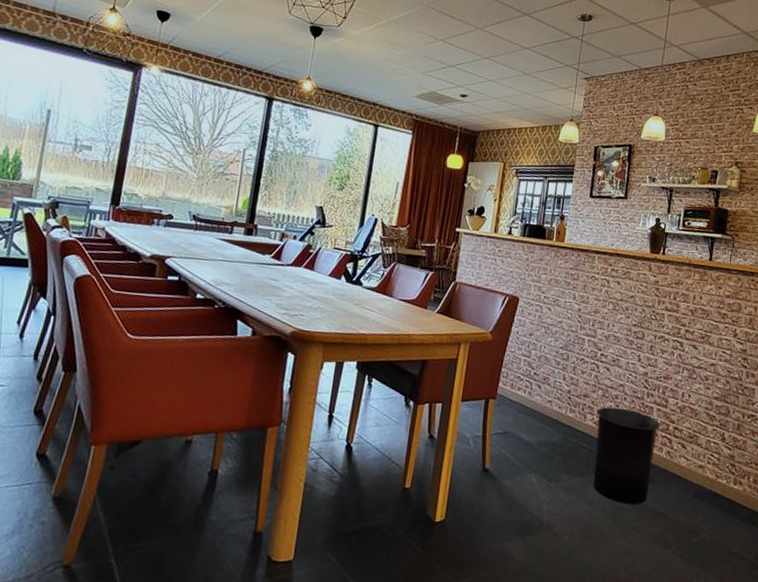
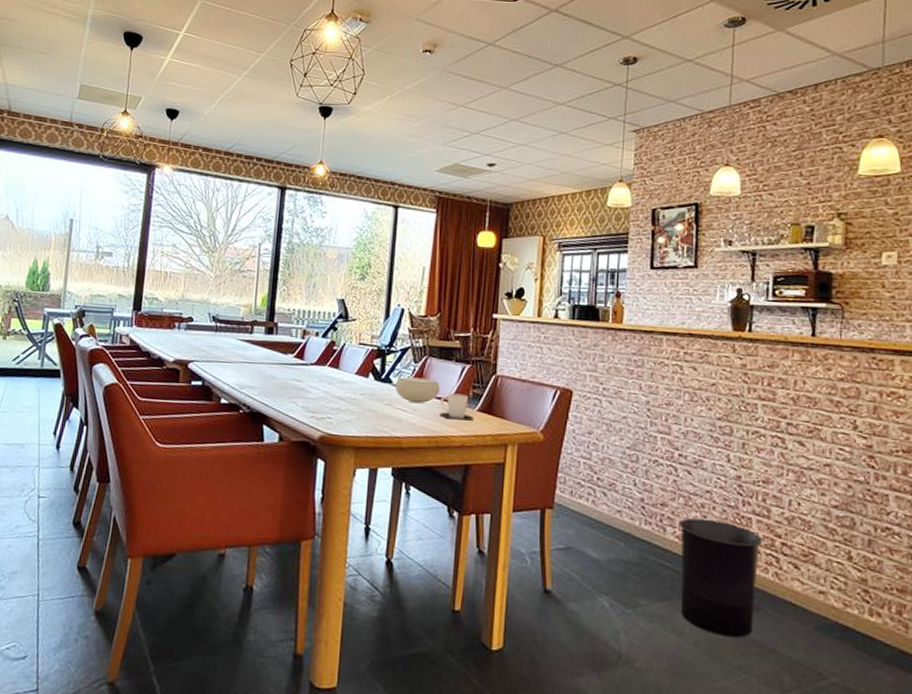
bowl: none [364,280,405,305] -> present [394,376,440,404]
cup: none [403,296,433,321] -> present [439,393,474,421]

